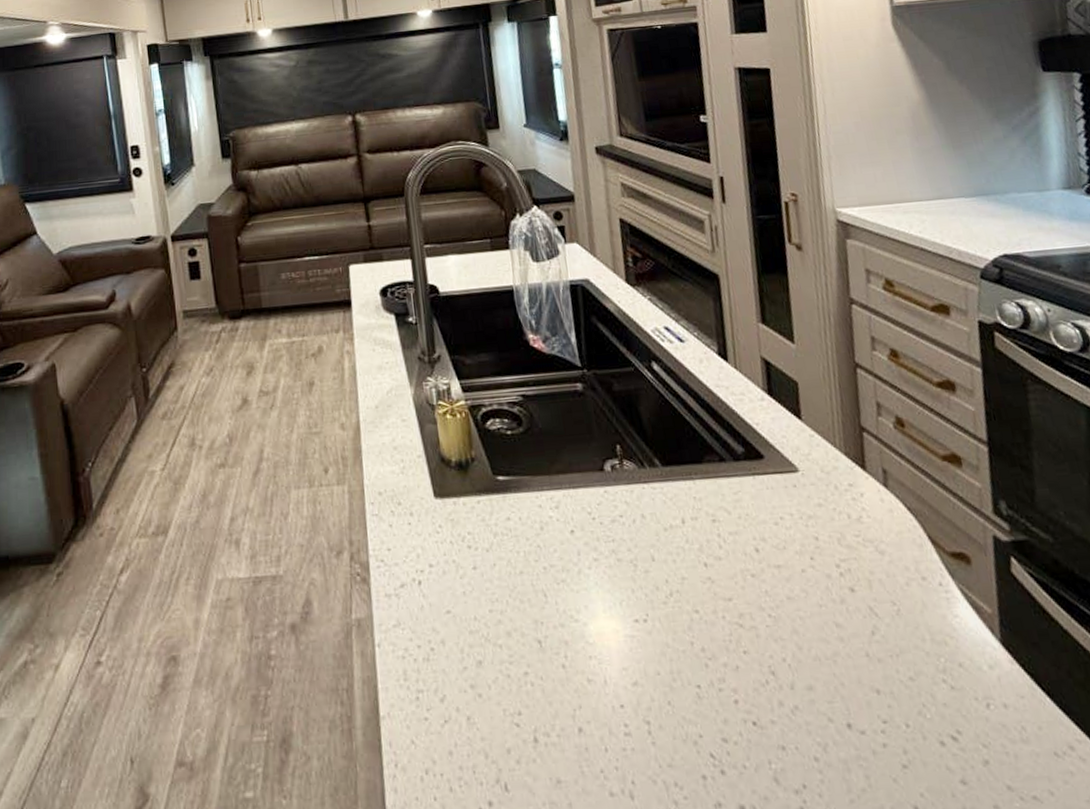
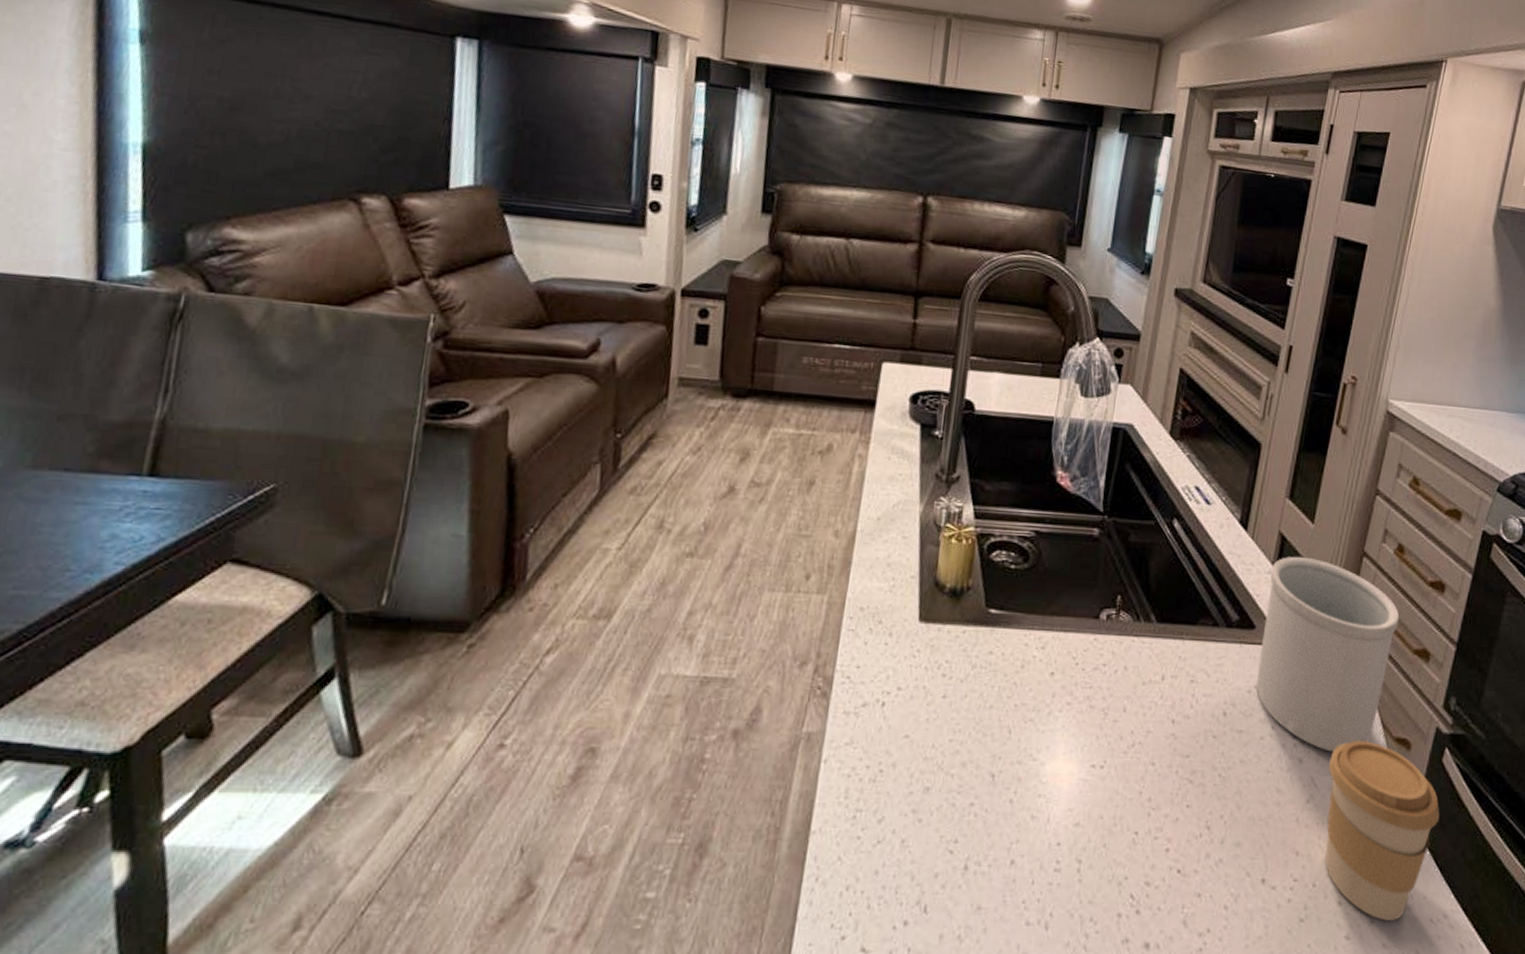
utensil holder: none [763,378,923,577] -> present [1256,556,1400,752]
coffee cup: none [883,560,1029,759] -> present [1325,740,1440,921]

